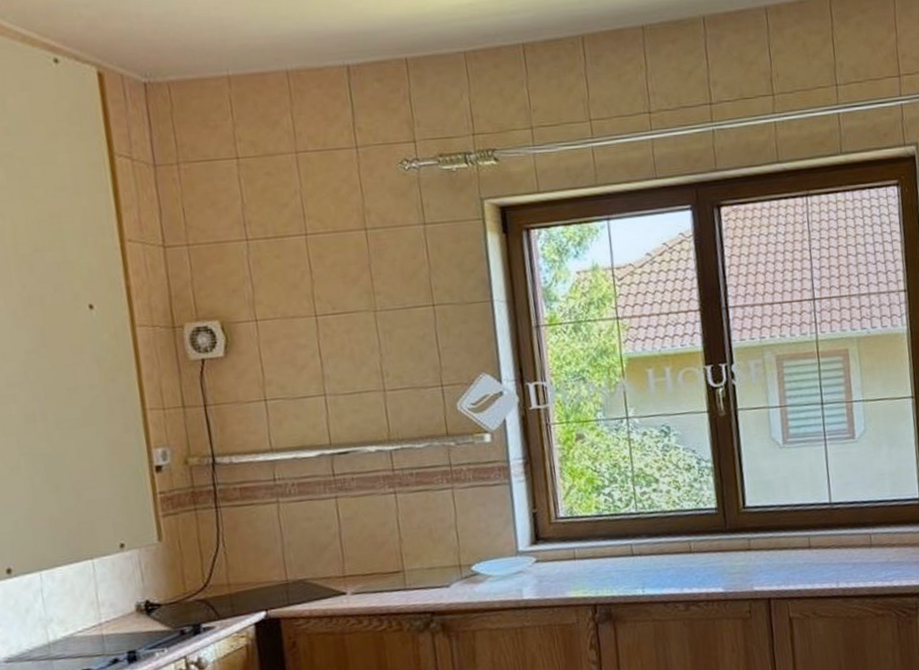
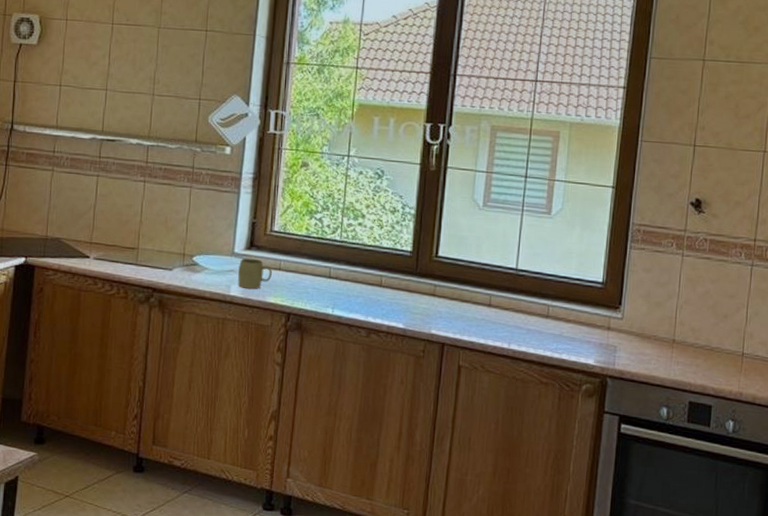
mug: none [527,552,567,588] -> present [238,258,272,289]

